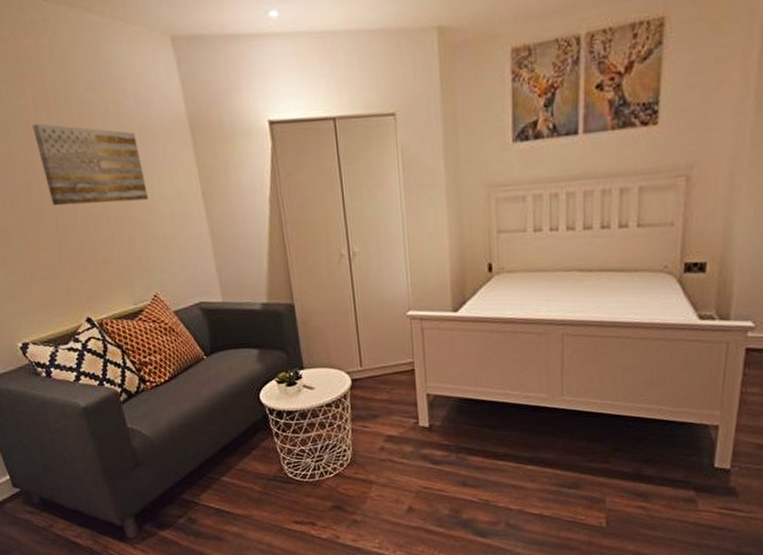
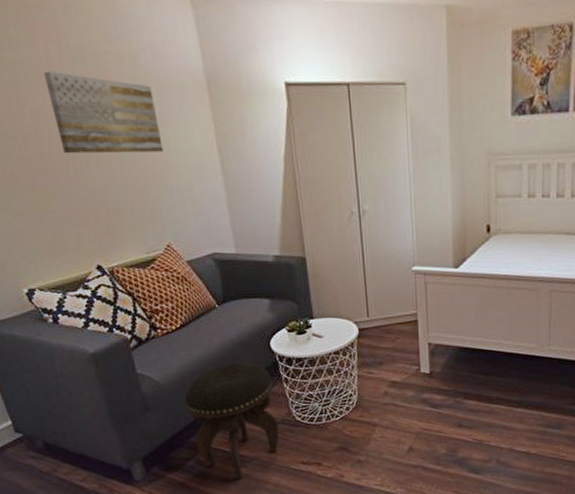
footstool: none [174,416,271,539] -> present [184,362,279,479]

